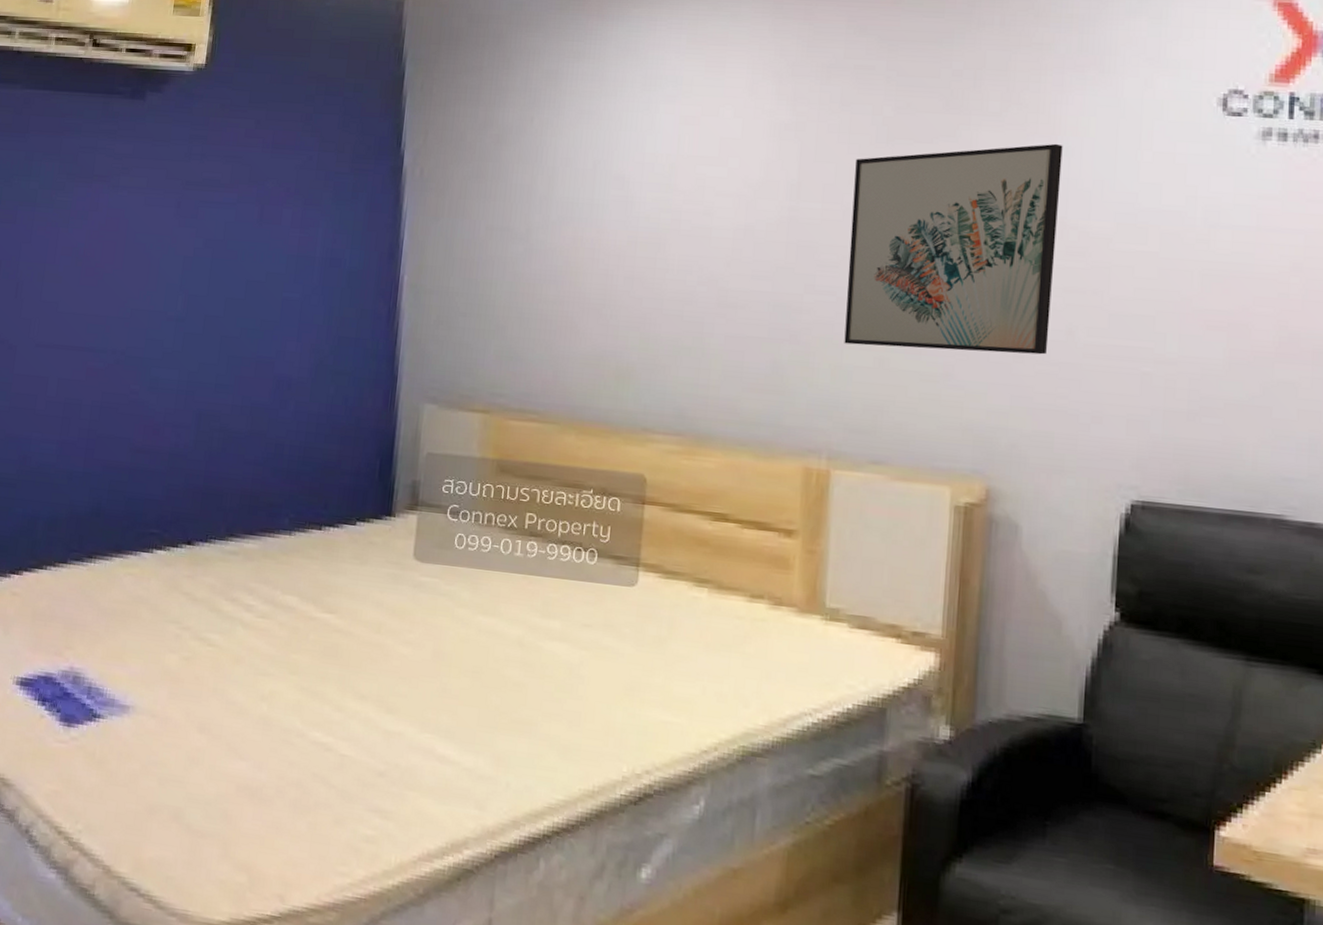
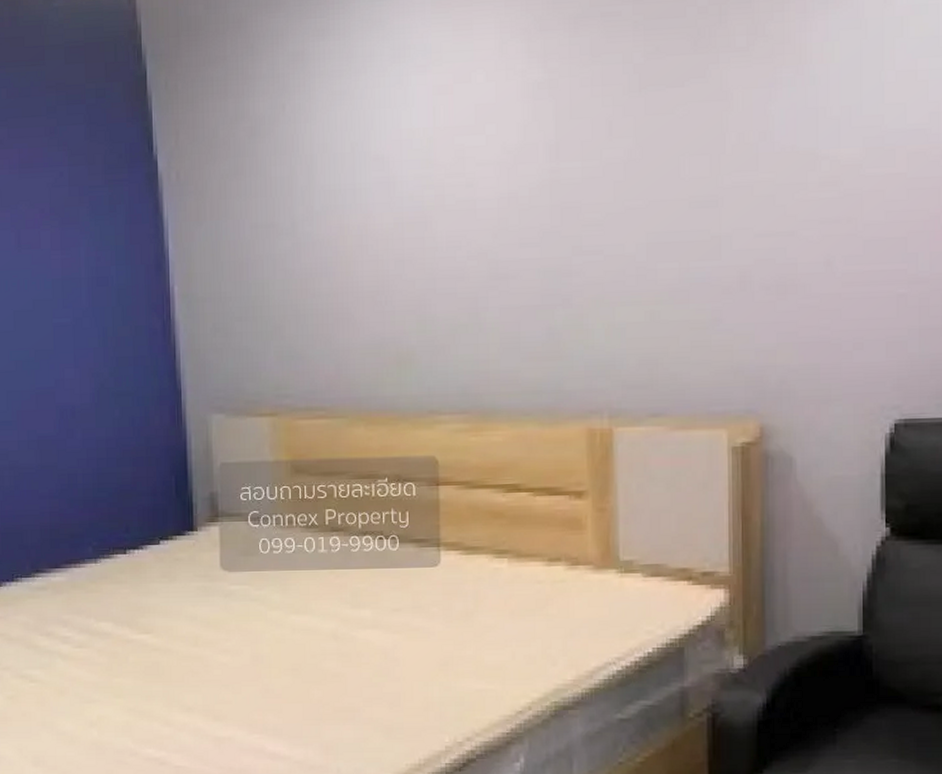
wall art: present [844,143,1063,355] -> none [611,73,810,302]

